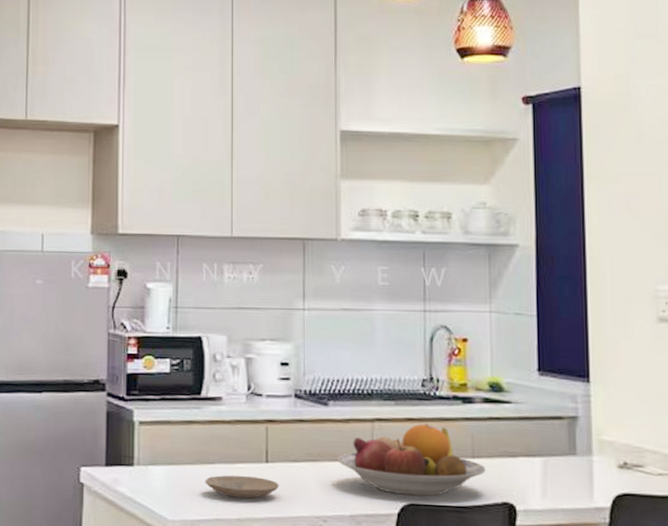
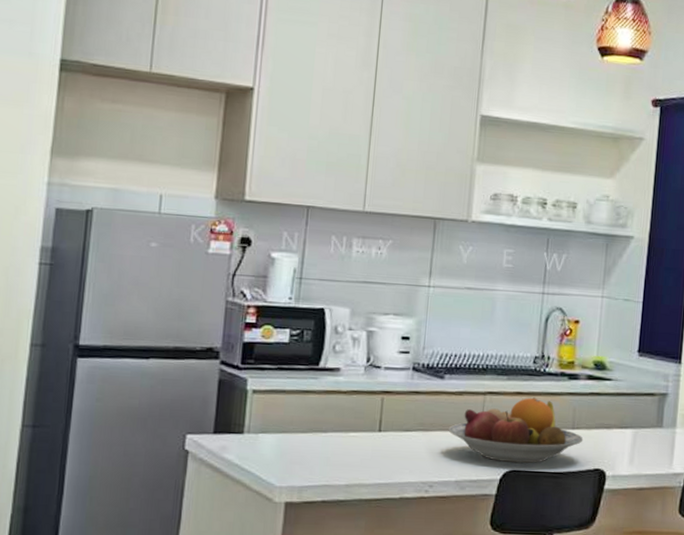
plate: present [205,475,279,499] -> none [316,443,390,466]

